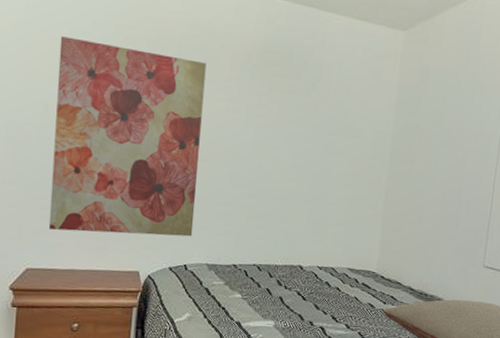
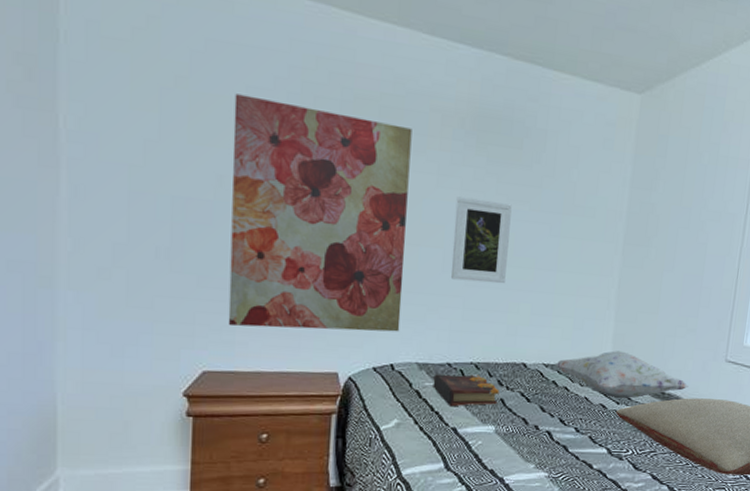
book: none [220,274,279,303] -> present [433,374,499,407]
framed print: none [237,120,291,196] -> present [450,196,512,284]
decorative pillow: none [328,256,449,299] -> present [555,351,689,399]

